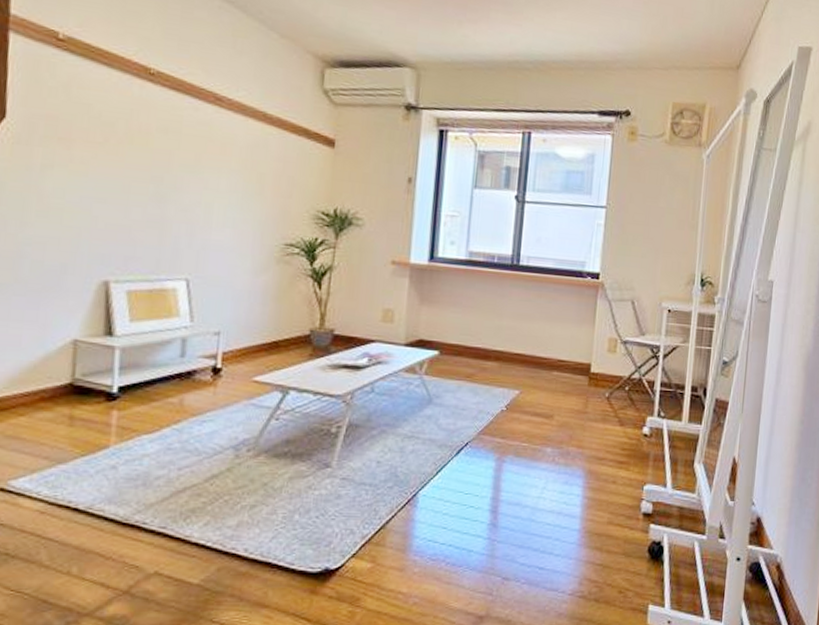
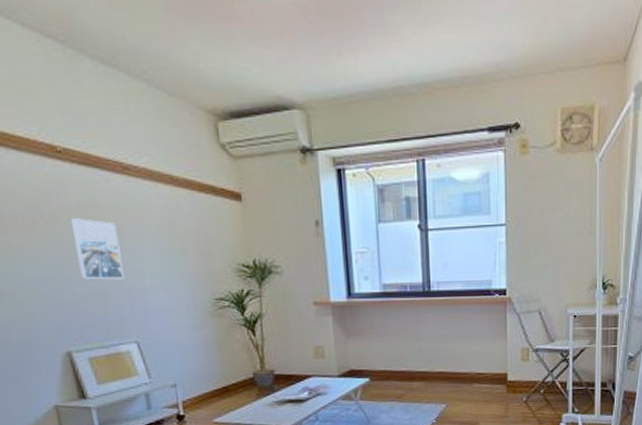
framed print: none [141,141,194,211] -> present [70,218,124,280]

